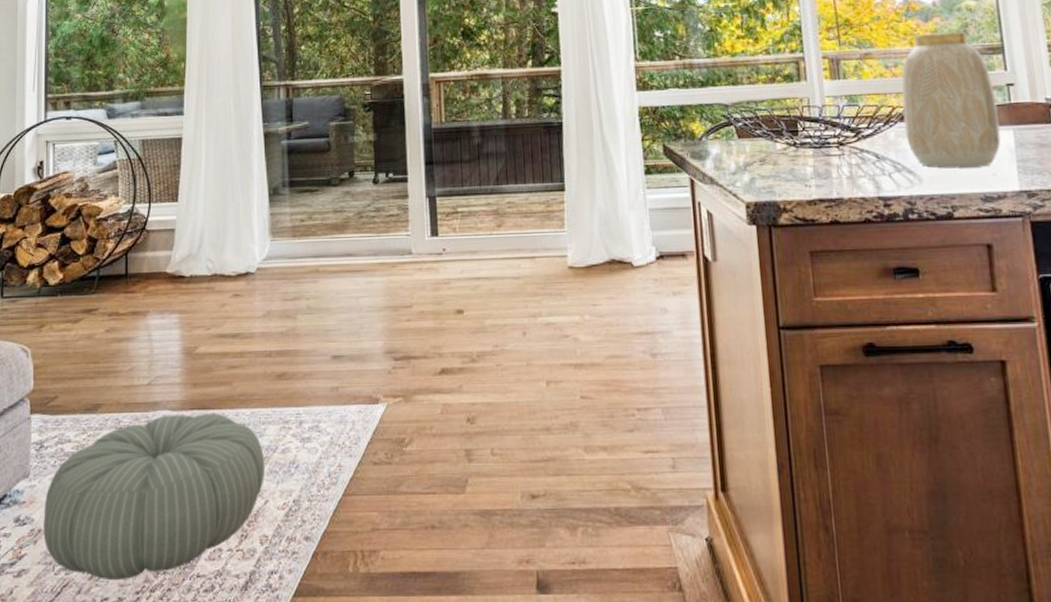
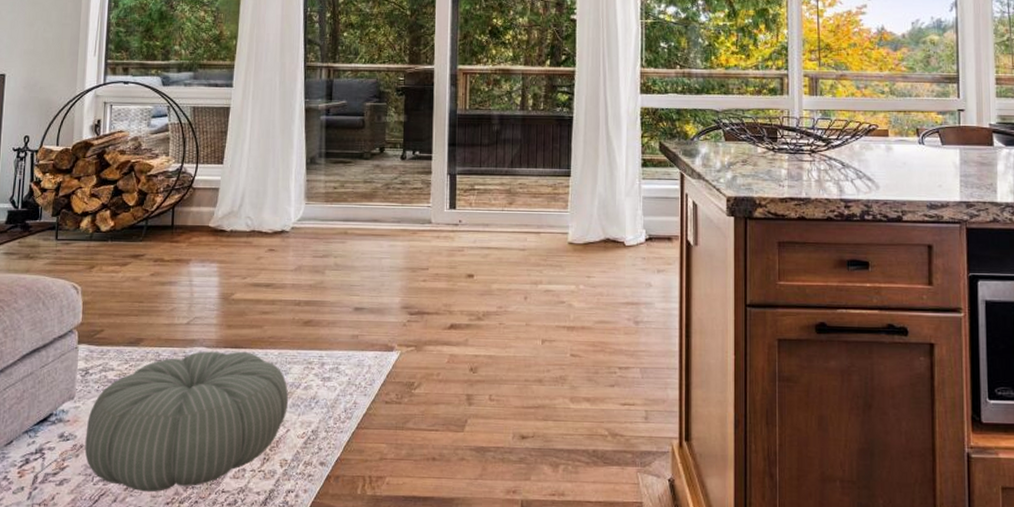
vase: present [901,32,1001,168] -> none [868,61,949,179]

